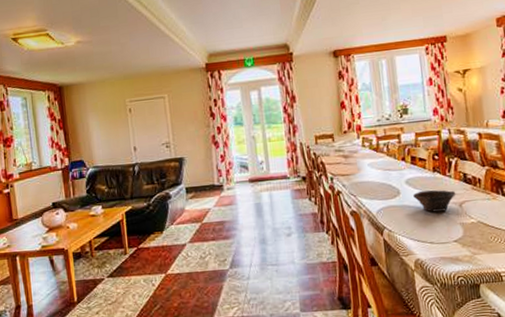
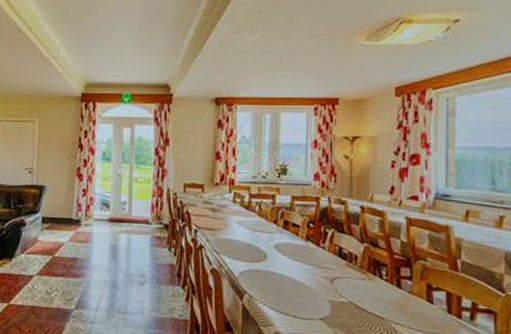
bowl: present [413,190,456,212] -> none [281,259,328,285]

